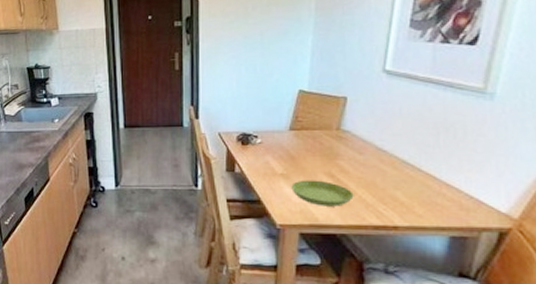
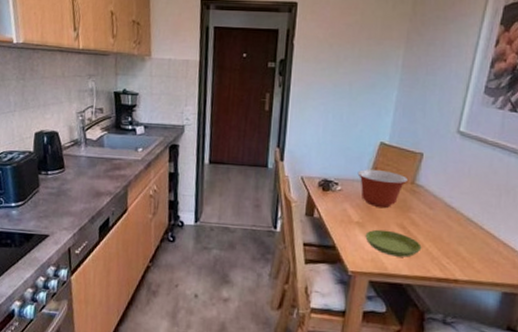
mixing bowl: none [277,119,334,157] -> present [357,169,409,208]

